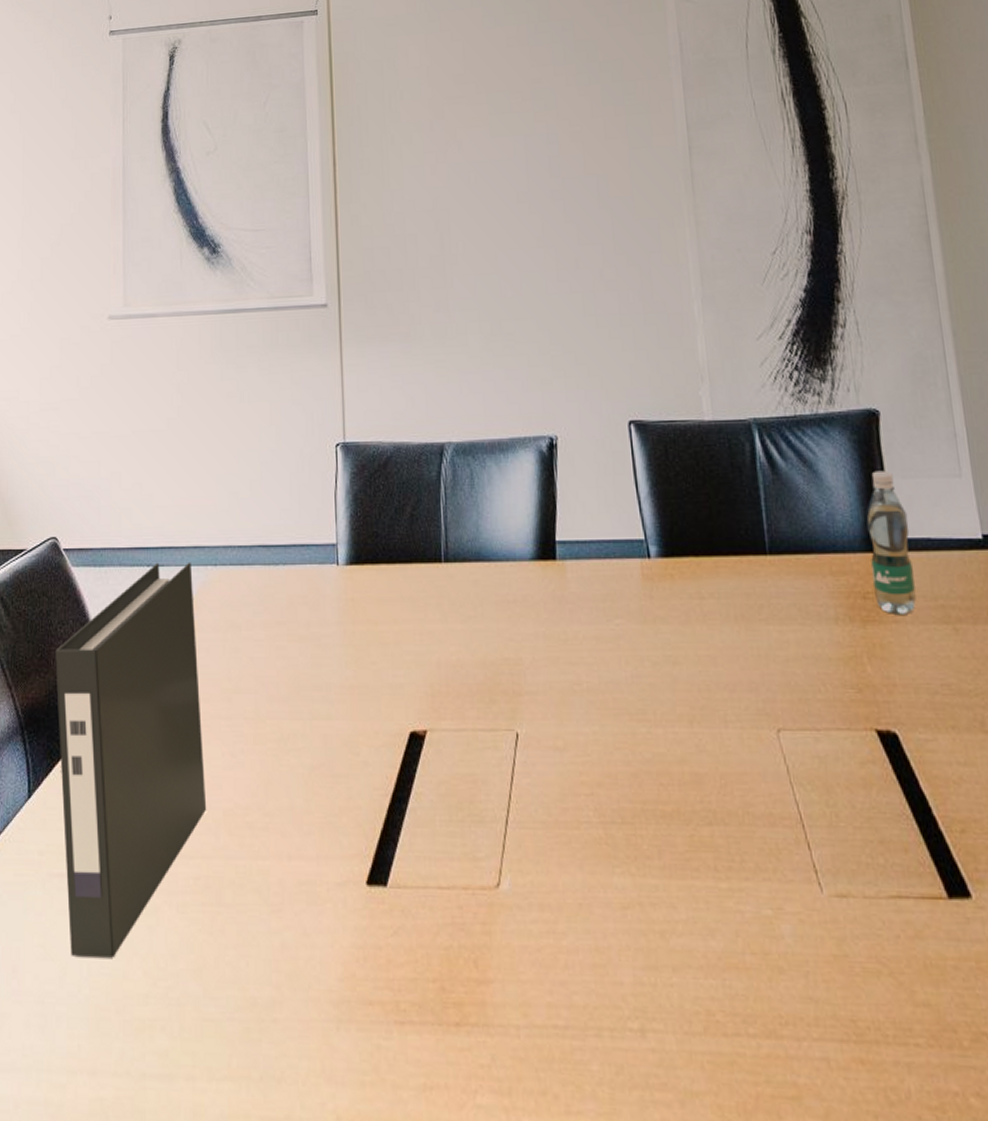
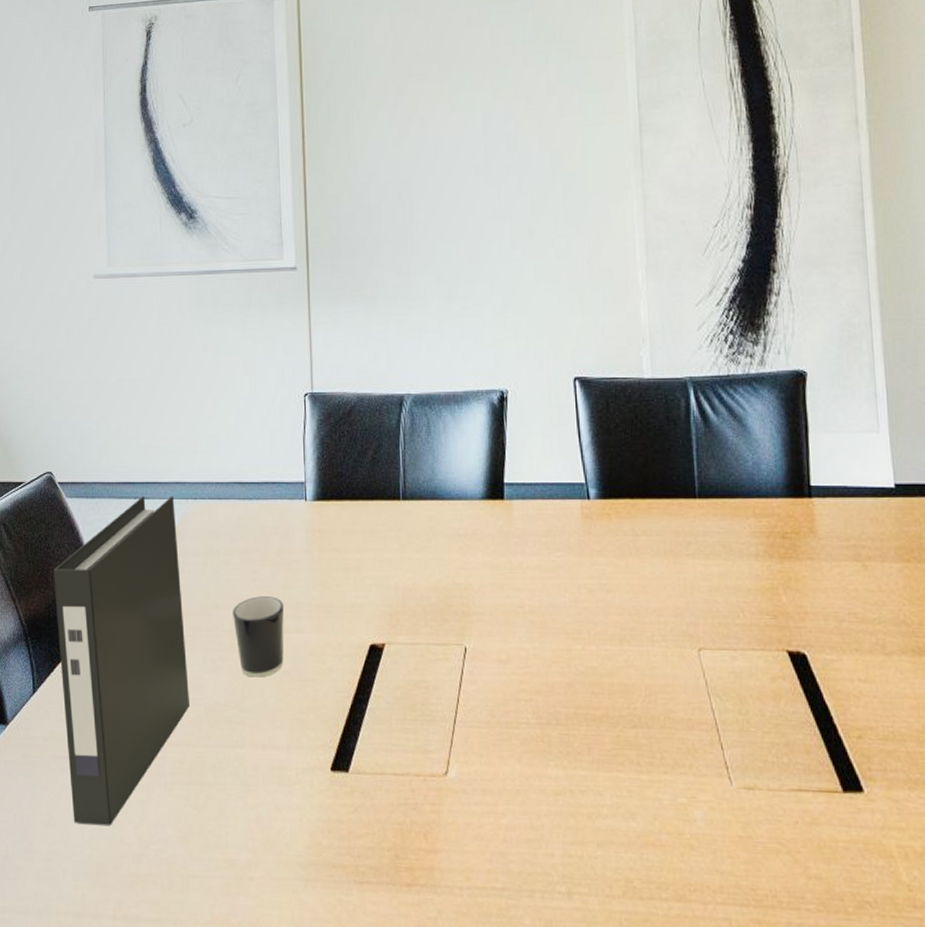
mug: none [256,677,314,774] -> present [233,596,284,678]
bottle: present [865,470,917,614] -> none [789,425,831,552]

